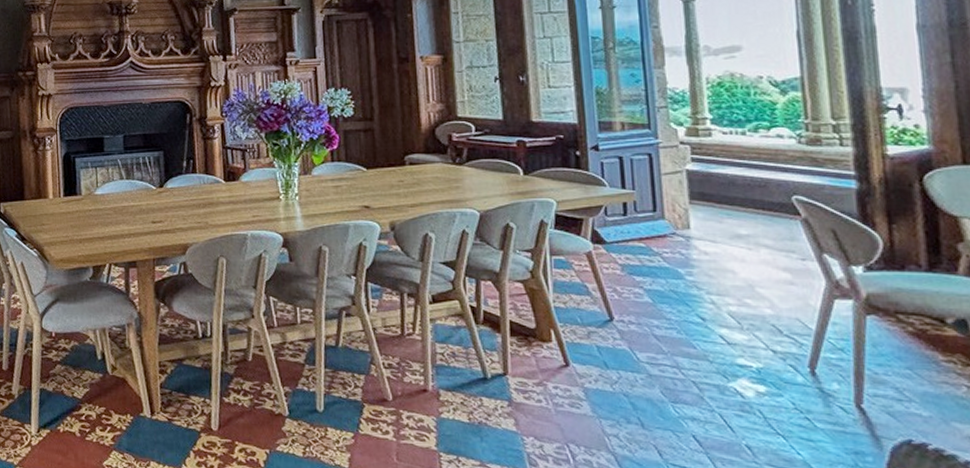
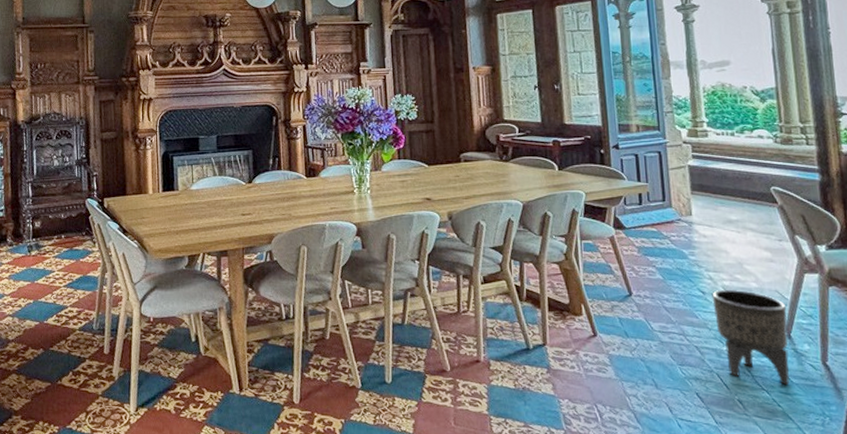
planter: none [714,317,813,430] -> present [712,290,790,385]

